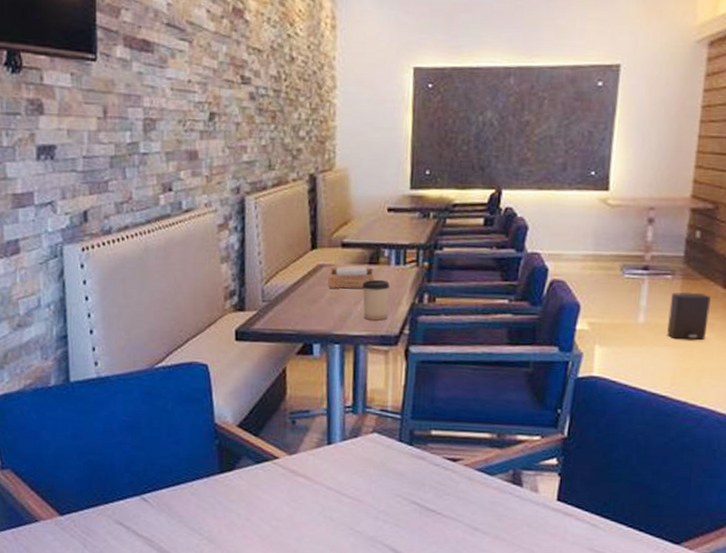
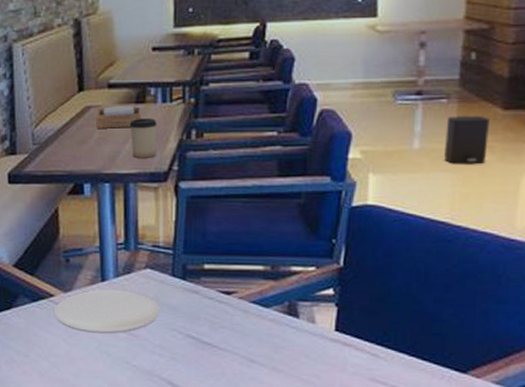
plate: none [277,453,386,499] -> present [54,289,160,334]

